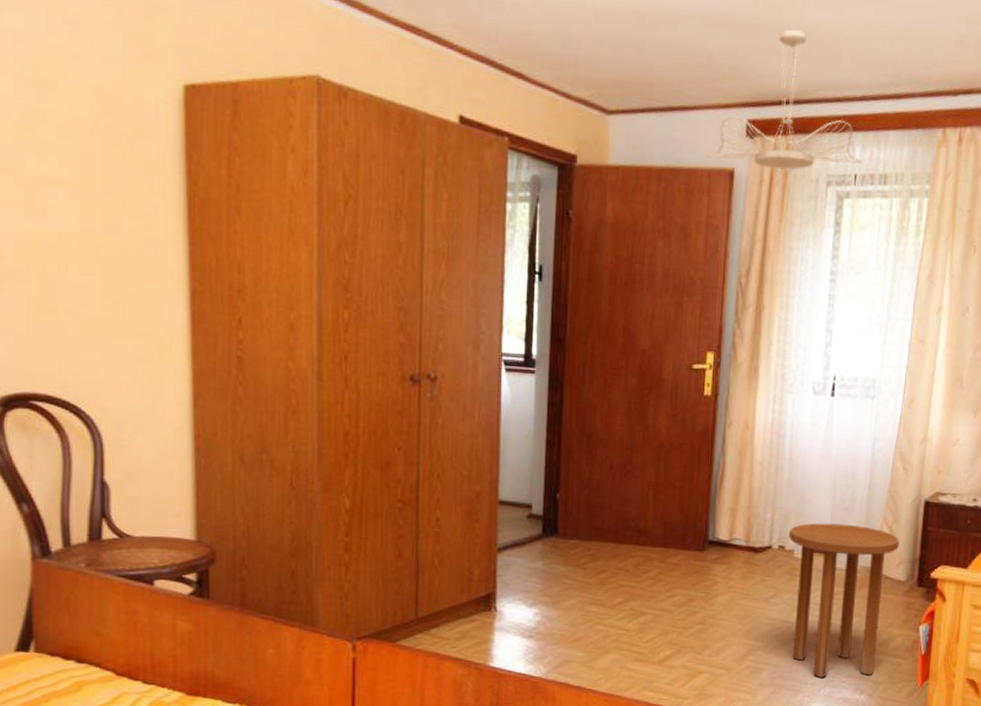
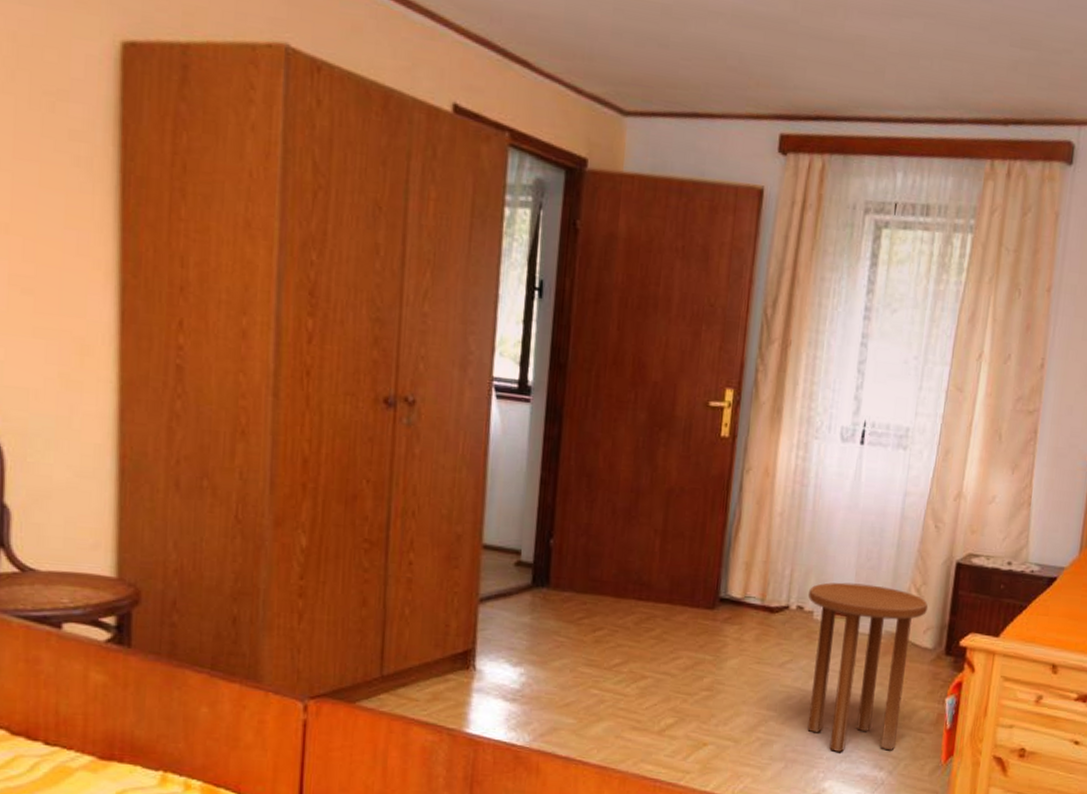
ceiling light fixture: present [707,29,862,175] -> none [734,37,904,198]

